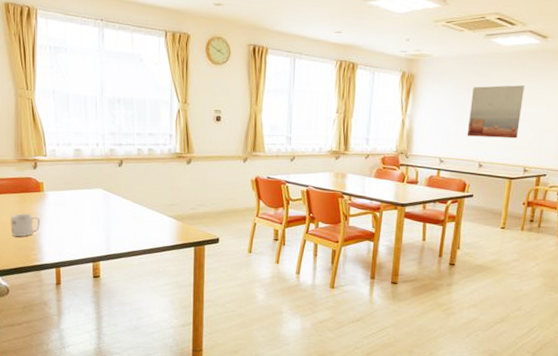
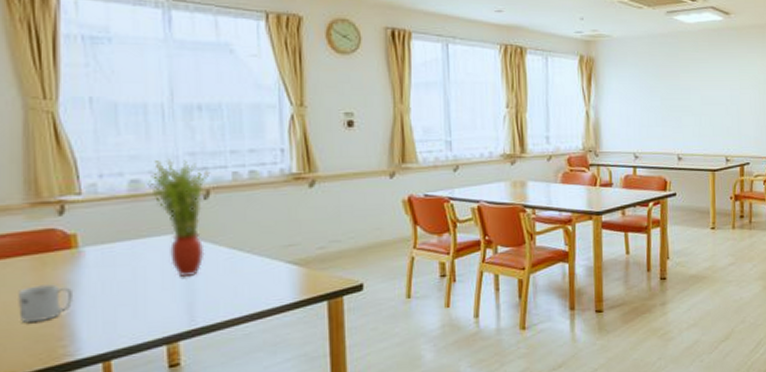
potted plant: none [85,136,124,219] -> present [147,159,211,278]
wall art: present [467,85,525,139] -> none [660,66,715,126]

